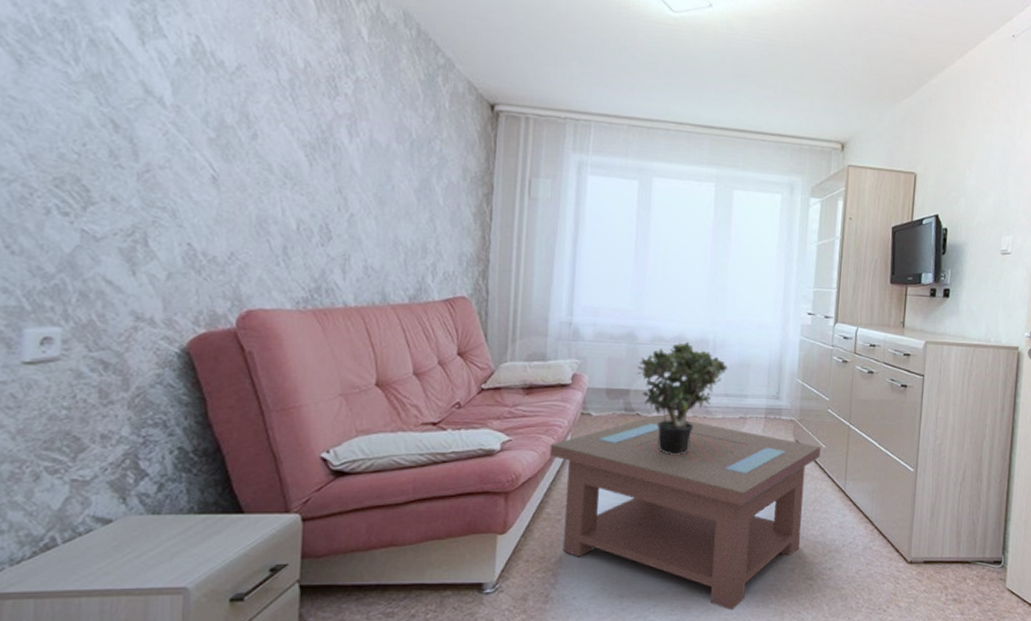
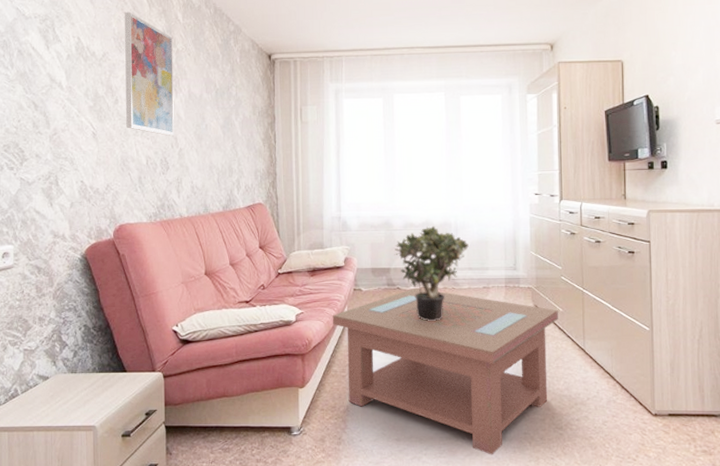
wall art: none [268,11,351,195] -> present [125,11,174,136]

